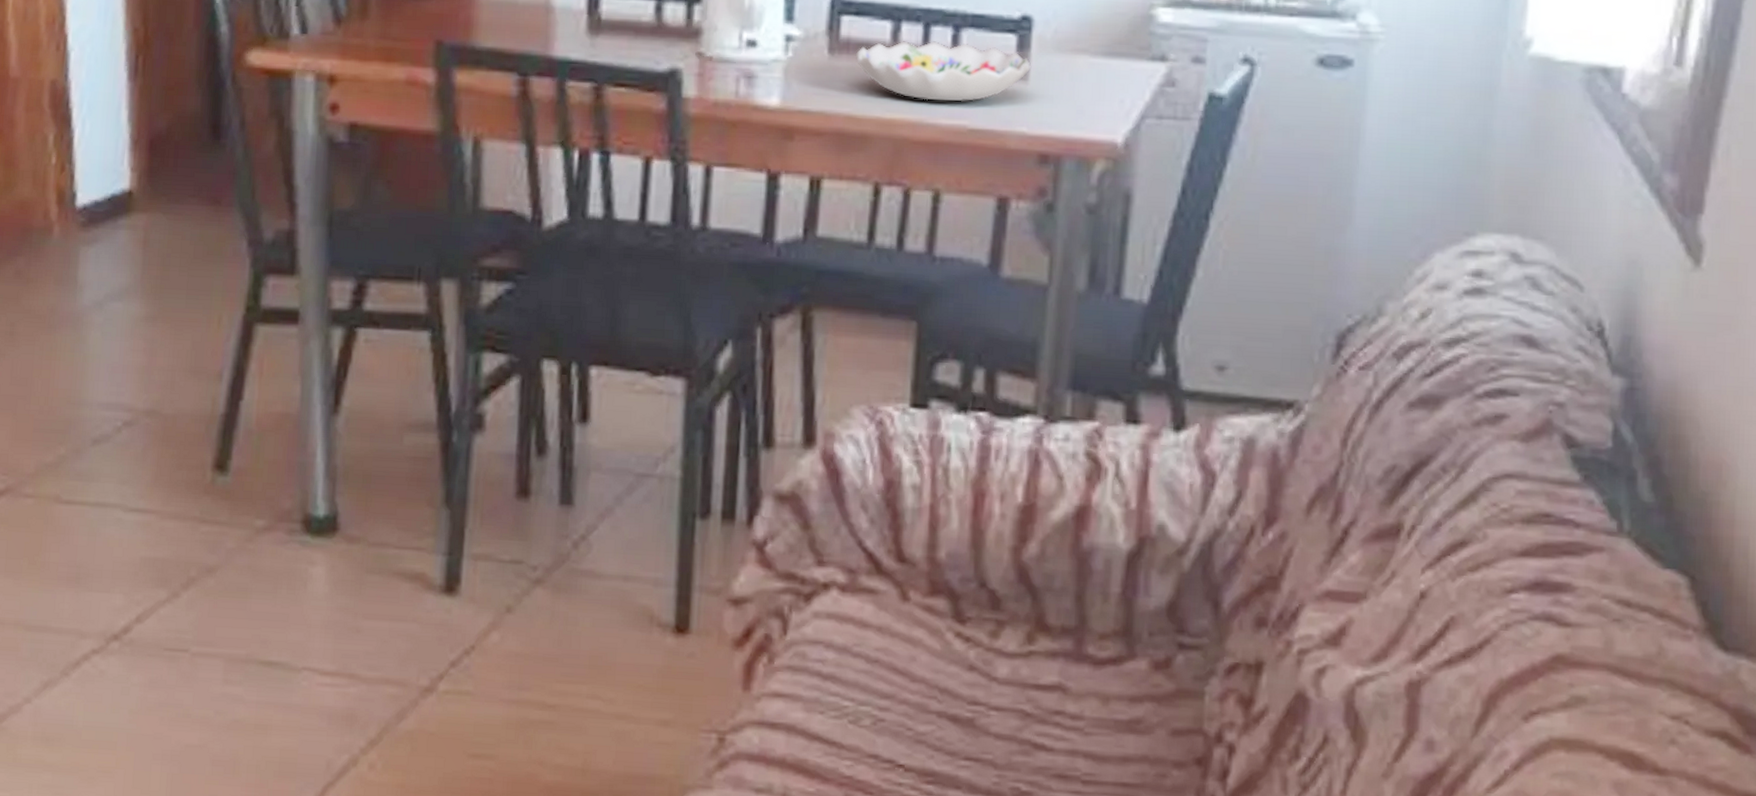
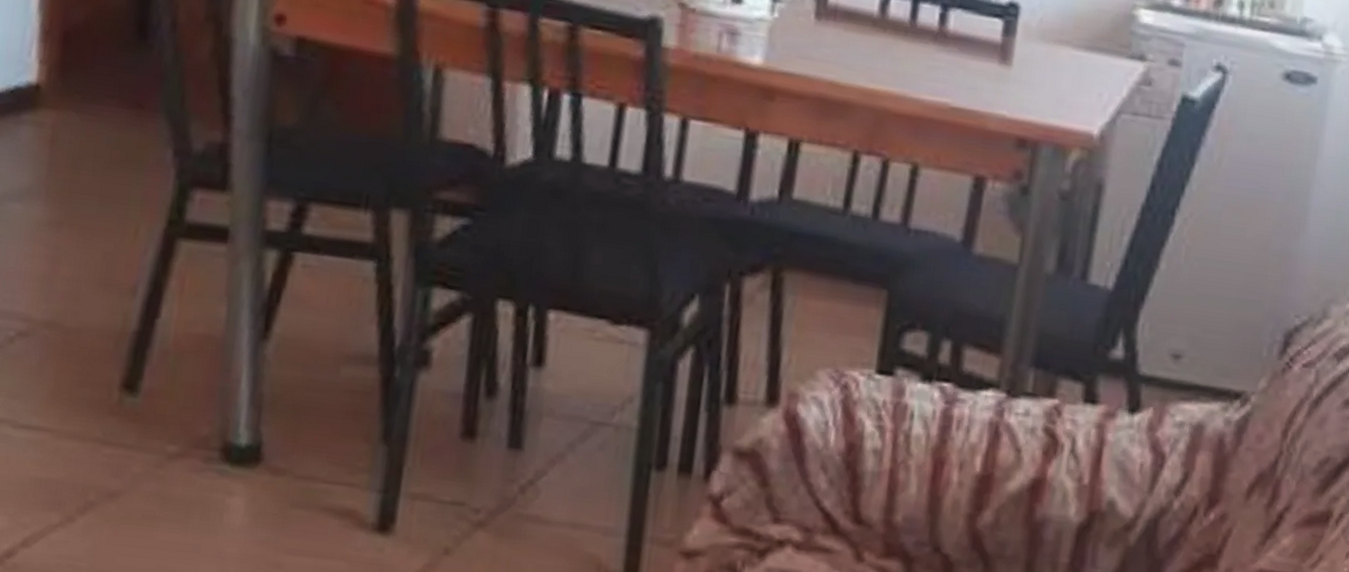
decorative bowl: present [855,41,1031,102] -> none [842,13,1015,81]

